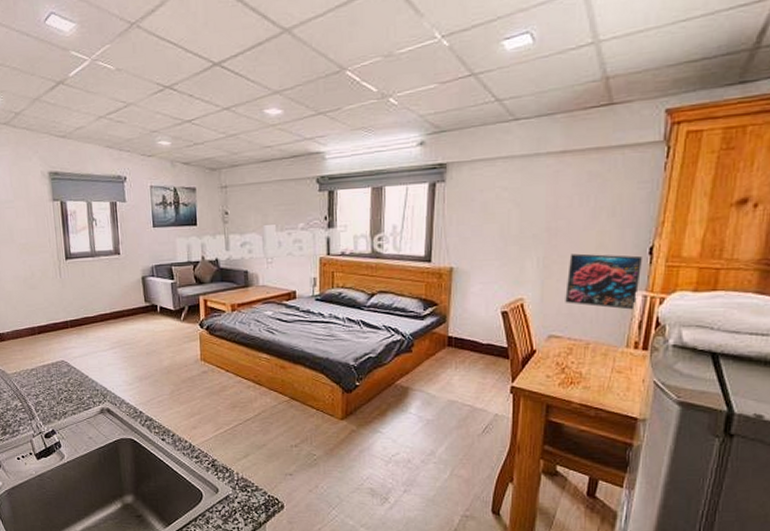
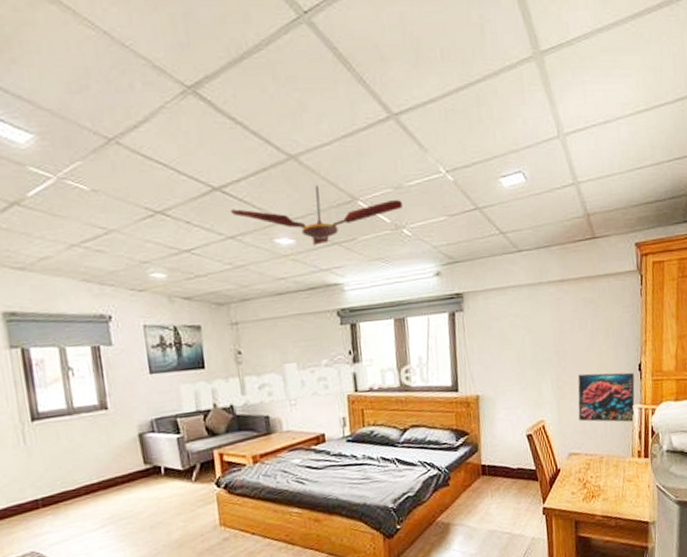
ceiling fan: none [227,56,391,116] -> present [230,185,403,246]

